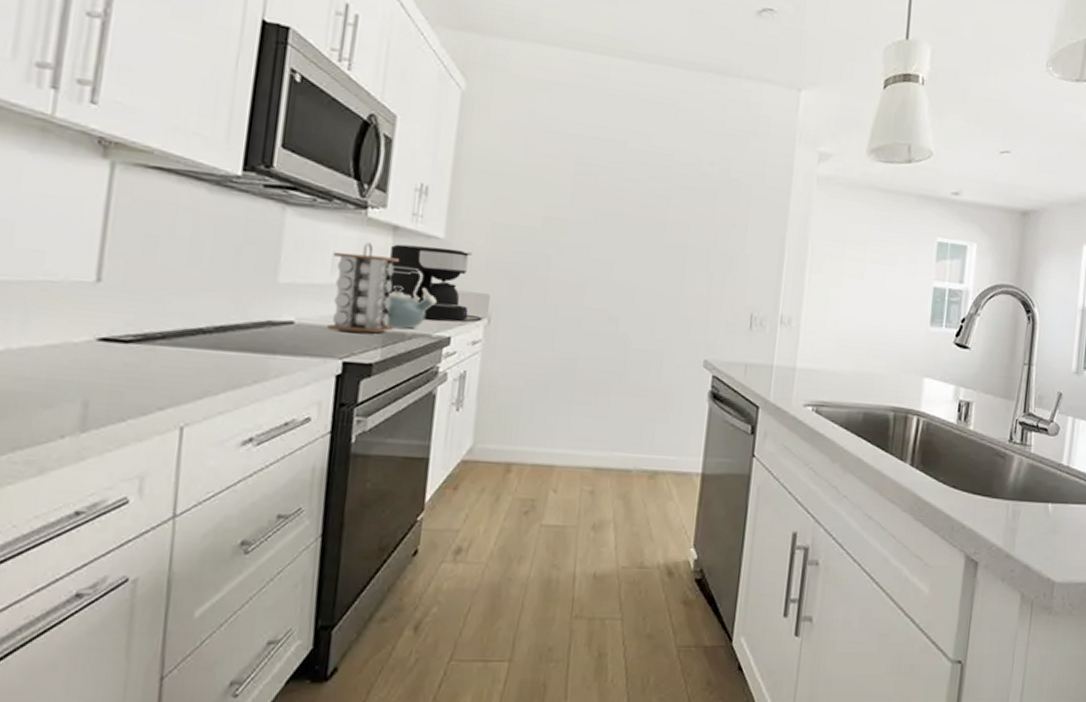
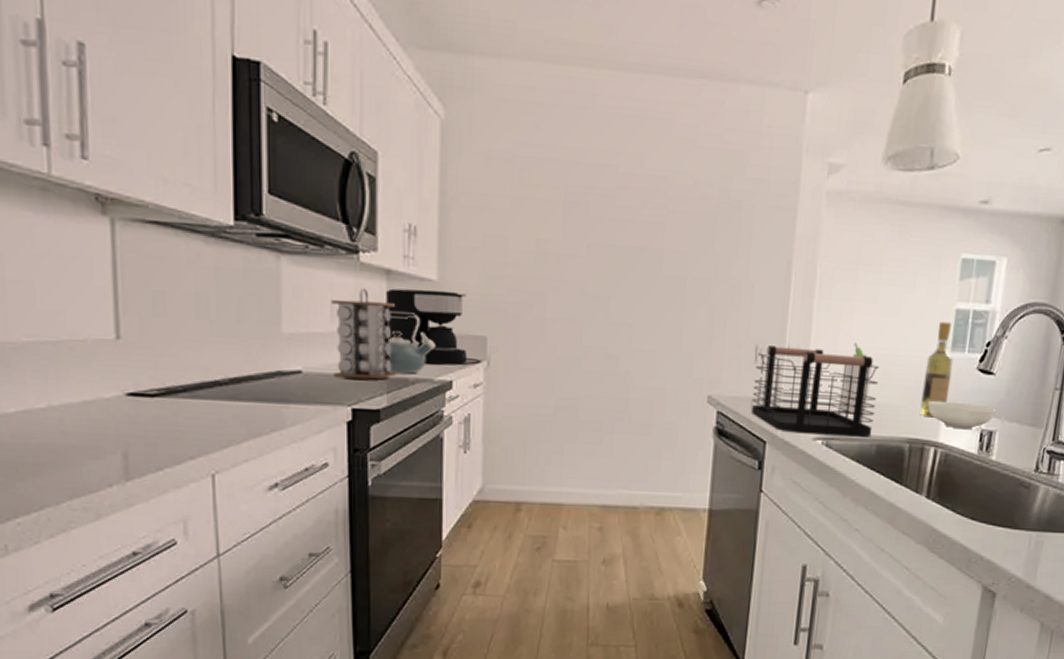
dish rack: none [746,314,866,405] -> present [751,346,880,437]
bottle: none [829,314,859,382] -> present [840,342,872,414]
bottle: none [903,298,933,388] -> present [920,321,954,418]
bowl: none [910,371,973,400] -> present [928,400,997,430]

